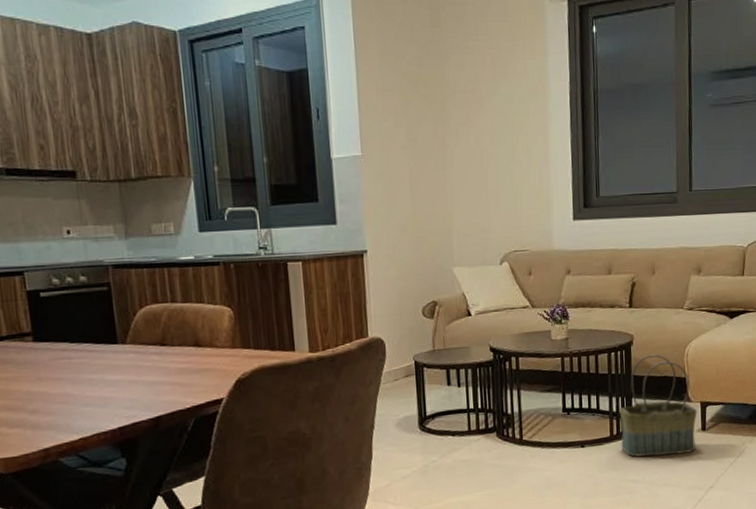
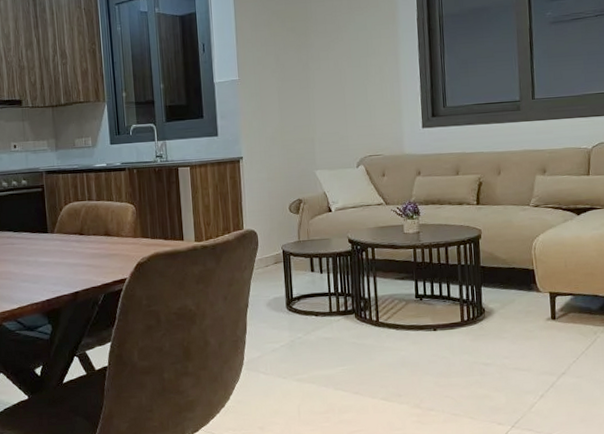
basket: present [619,354,697,458] -> none [469,247,547,342]

